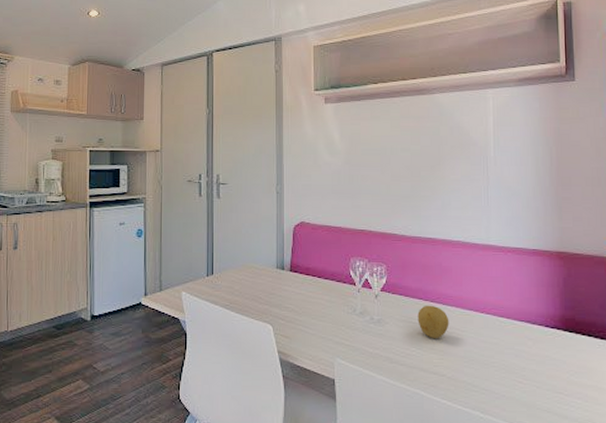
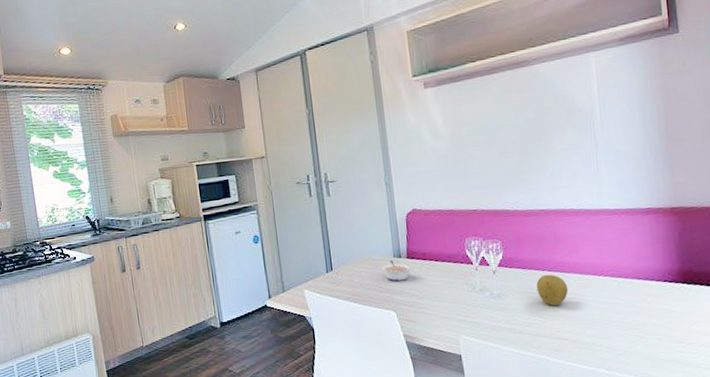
legume: none [263,271,293,294] -> present [381,260,411,282]

